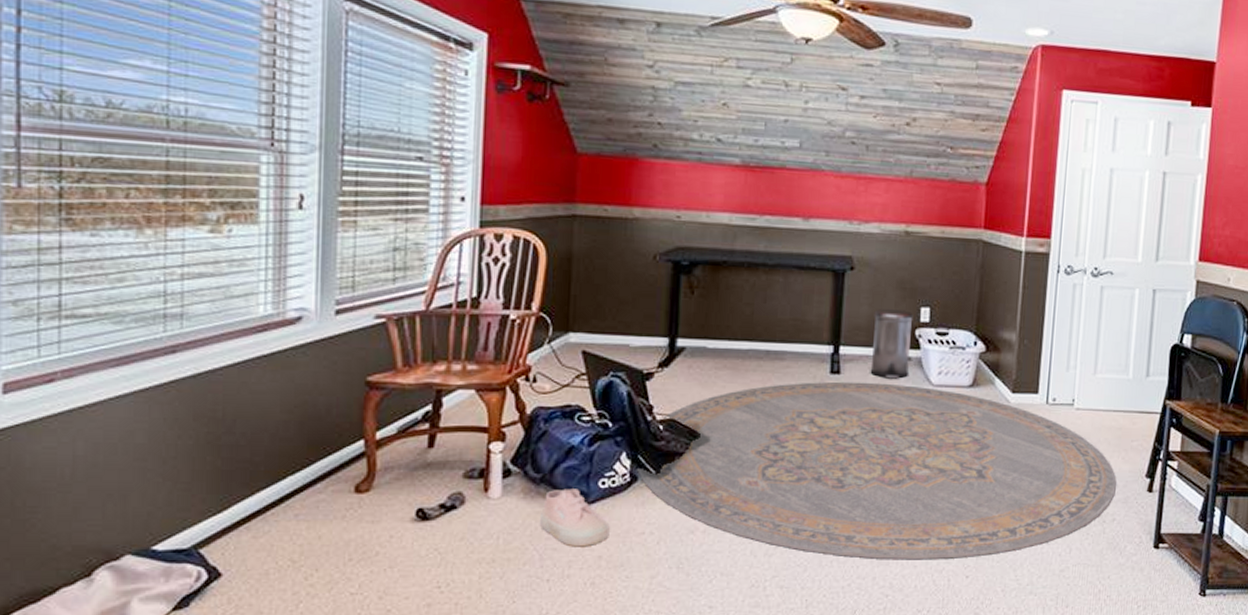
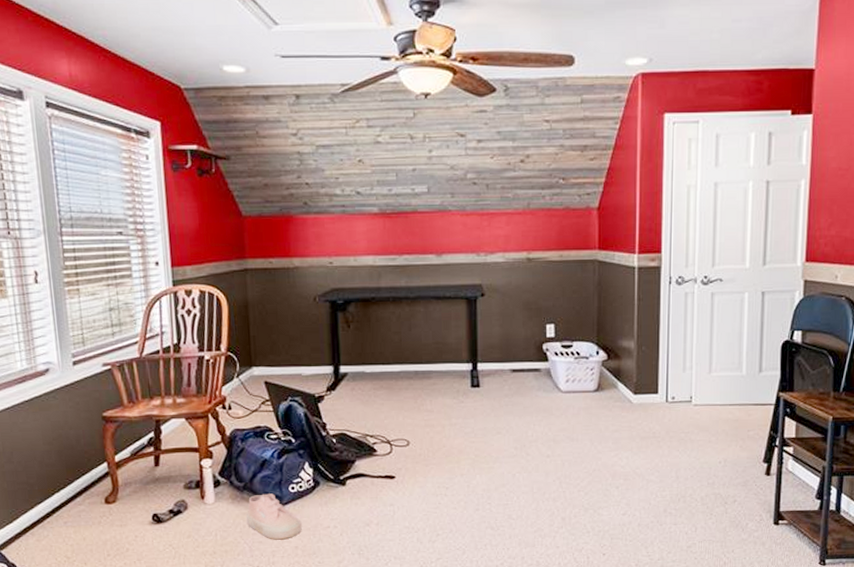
rug: present [636,381,1116,560] -> none [317,392,735,542]
pedal bin: present [870,309,914,379] -> none [505,328,540,389]

